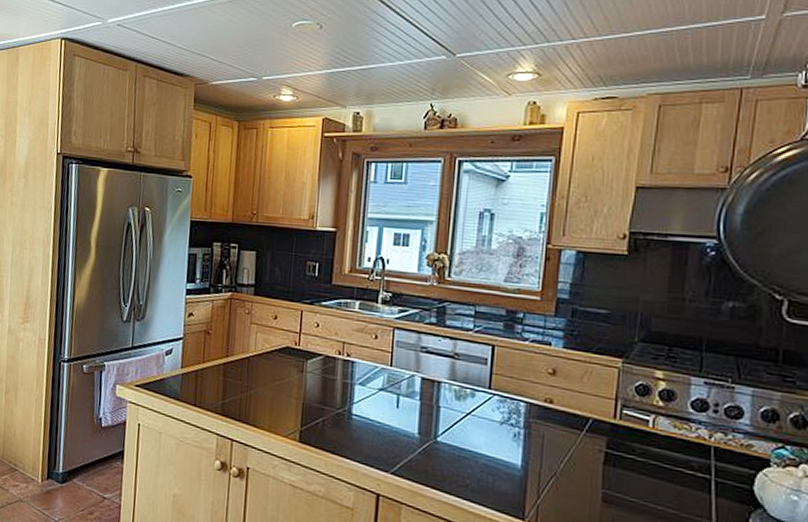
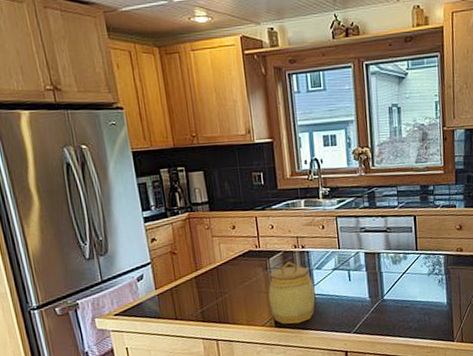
jar: none [297,368,354,445] -> present [268,261,315,324]

